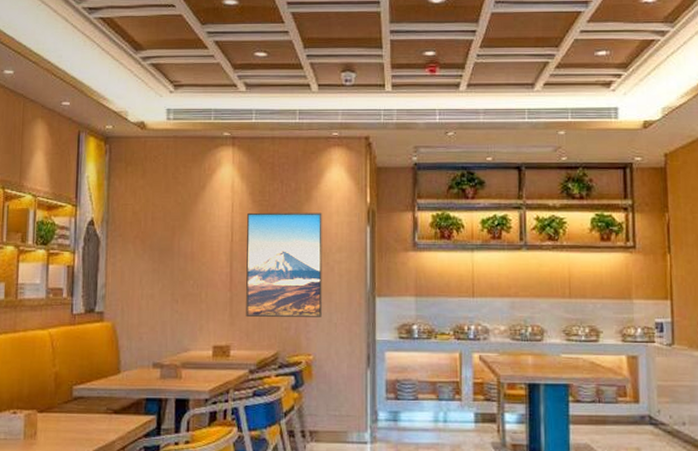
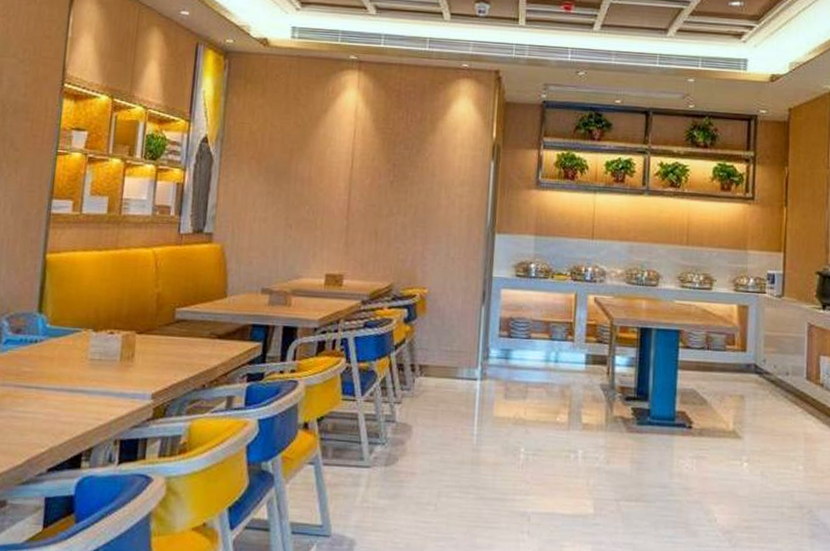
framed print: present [246,212,322,317] -> none [361,139,447,251]

